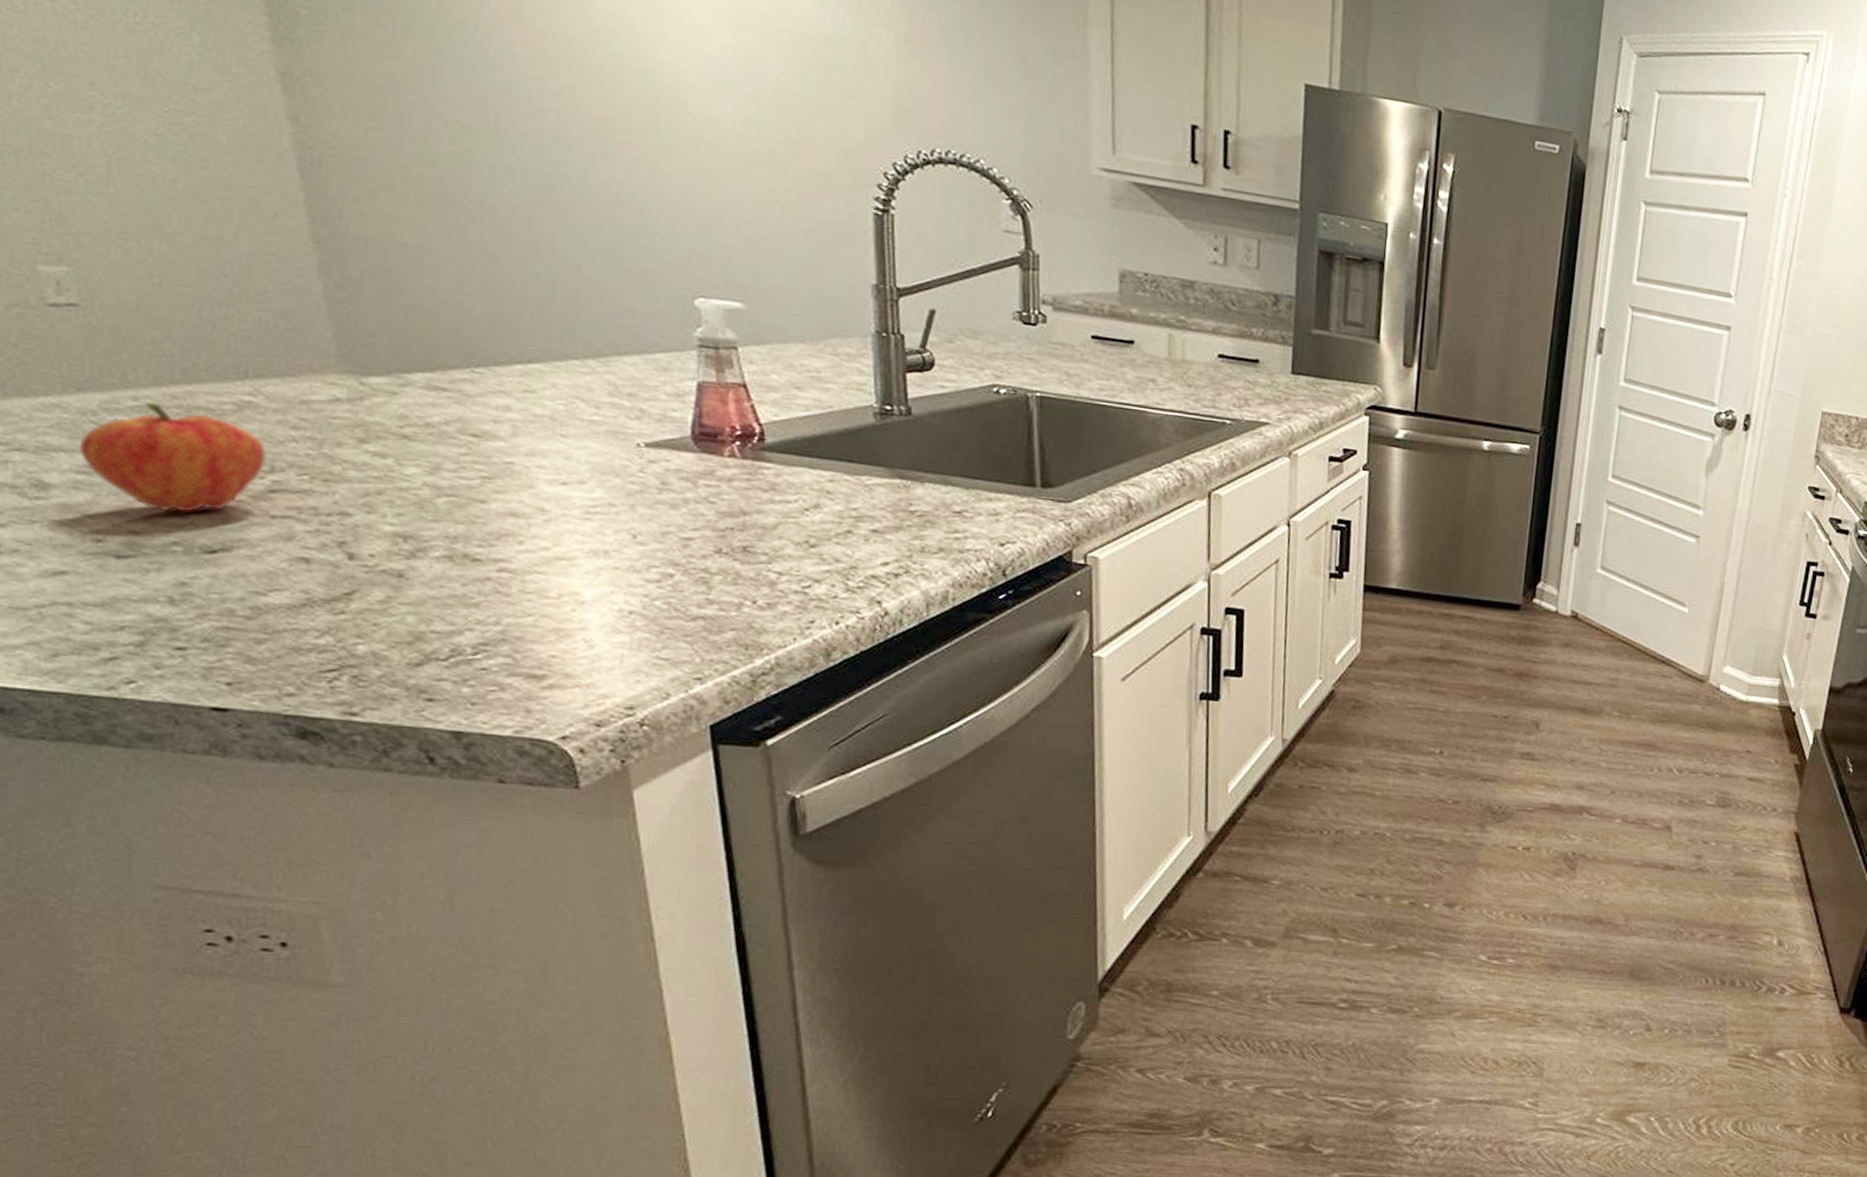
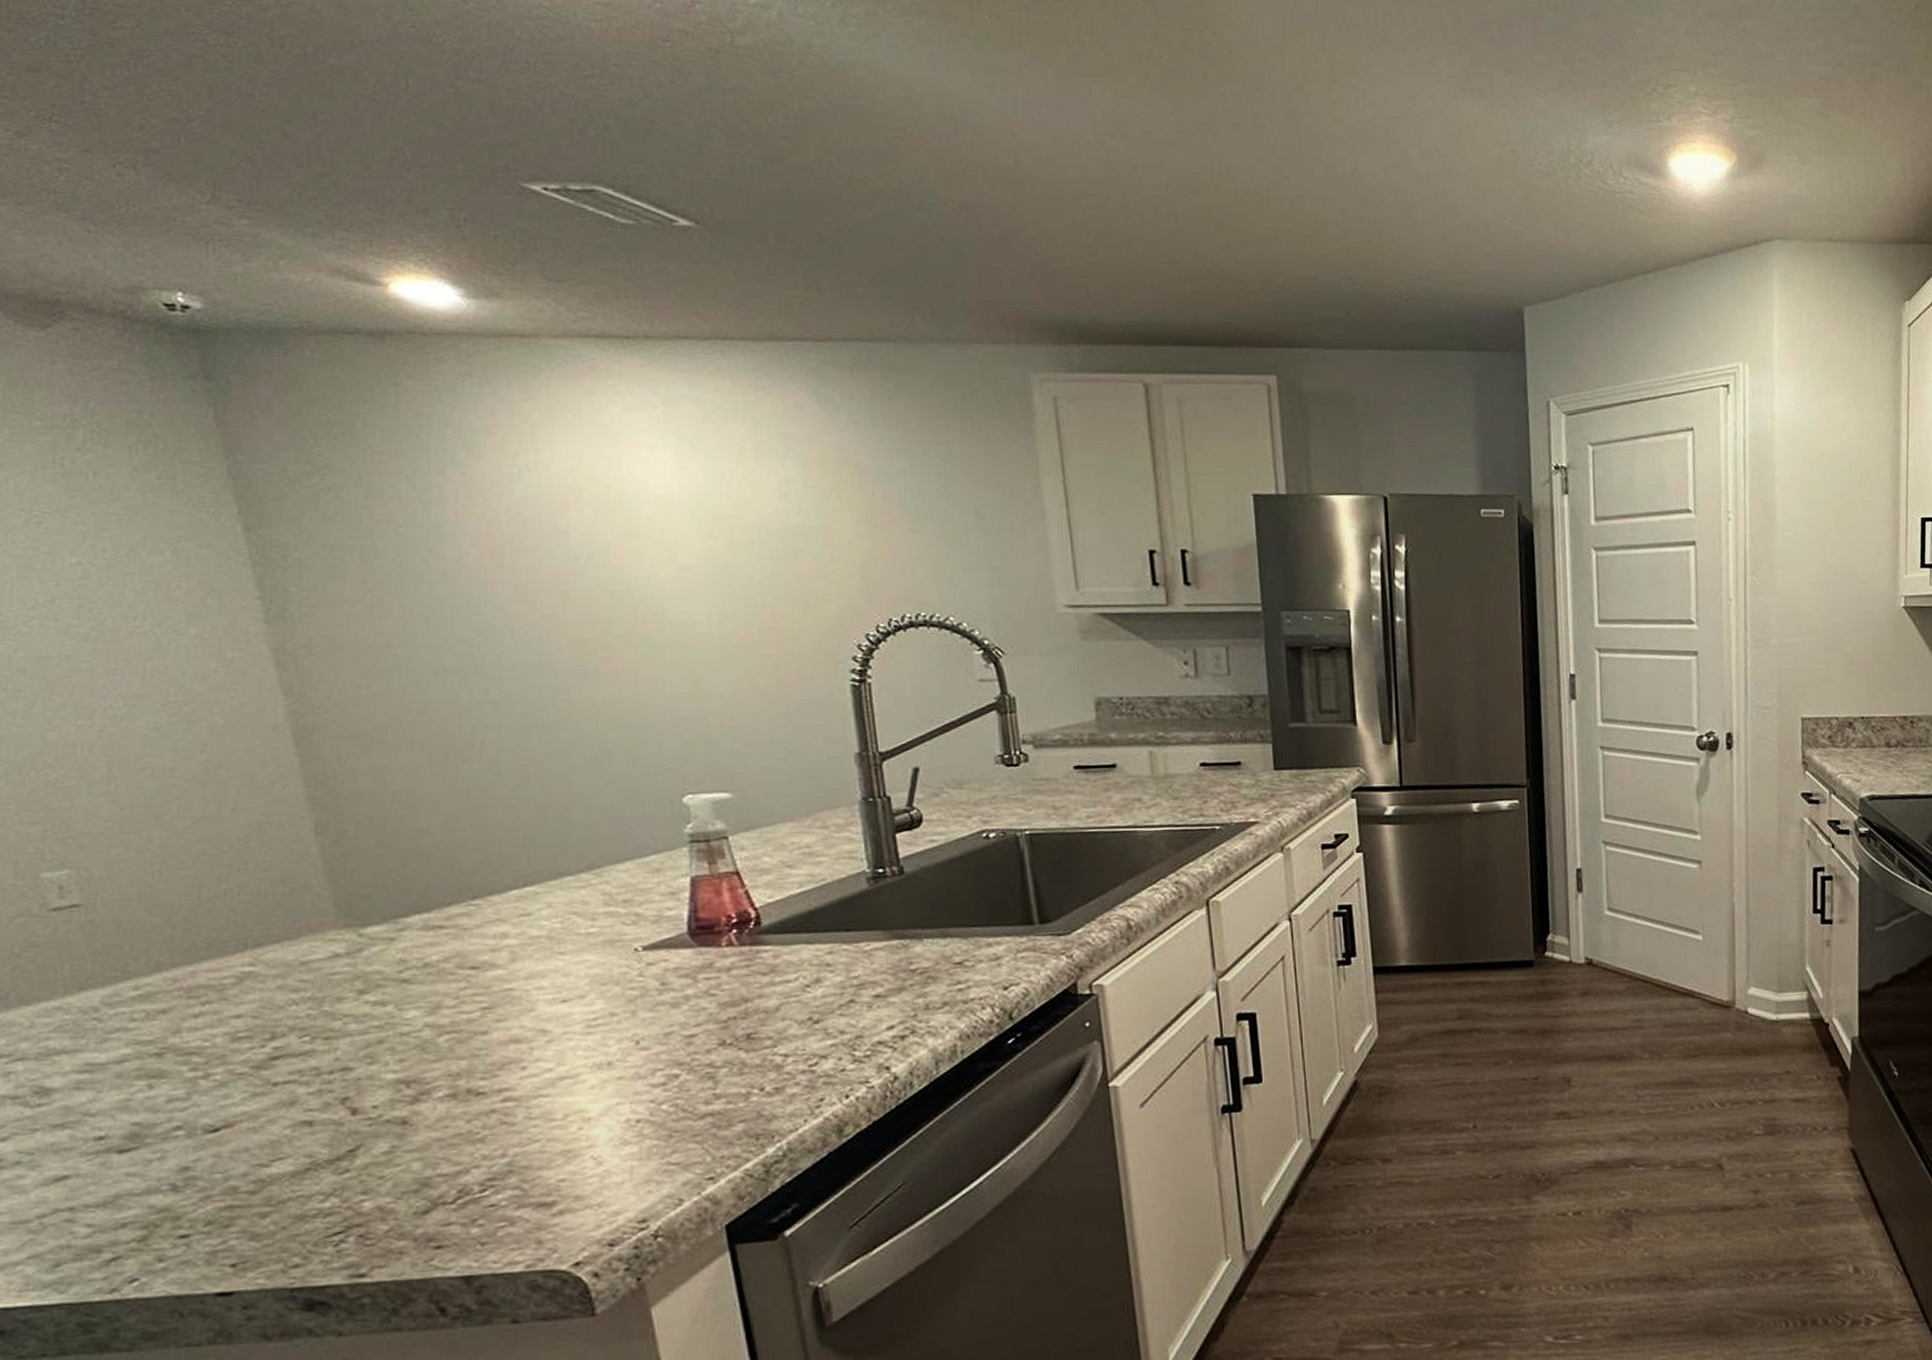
fruit: present [78,401,267,513] -> none [80,988,268,1097]

